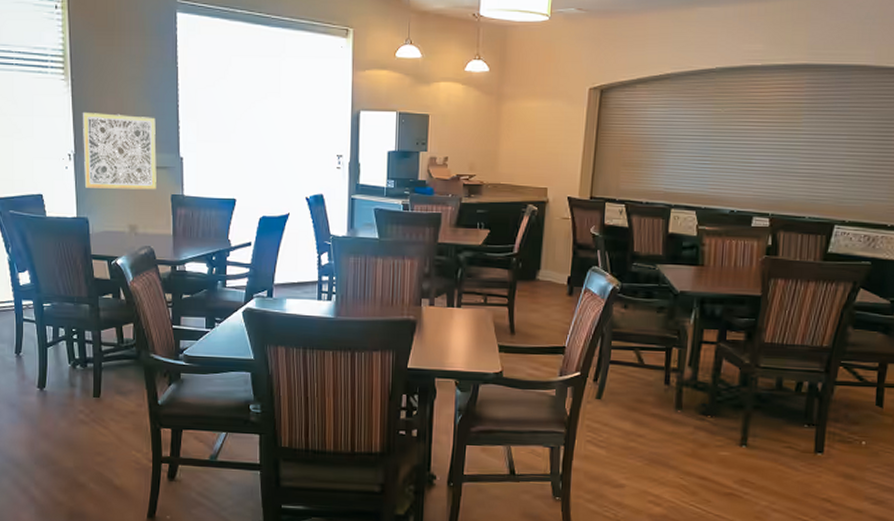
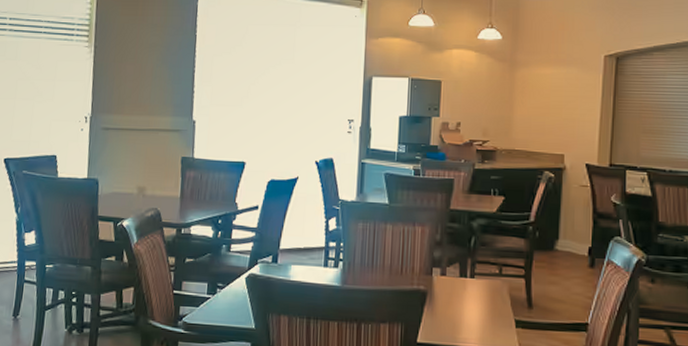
wall art: present [83,113,157,190] -> none [98,77,172,152]

